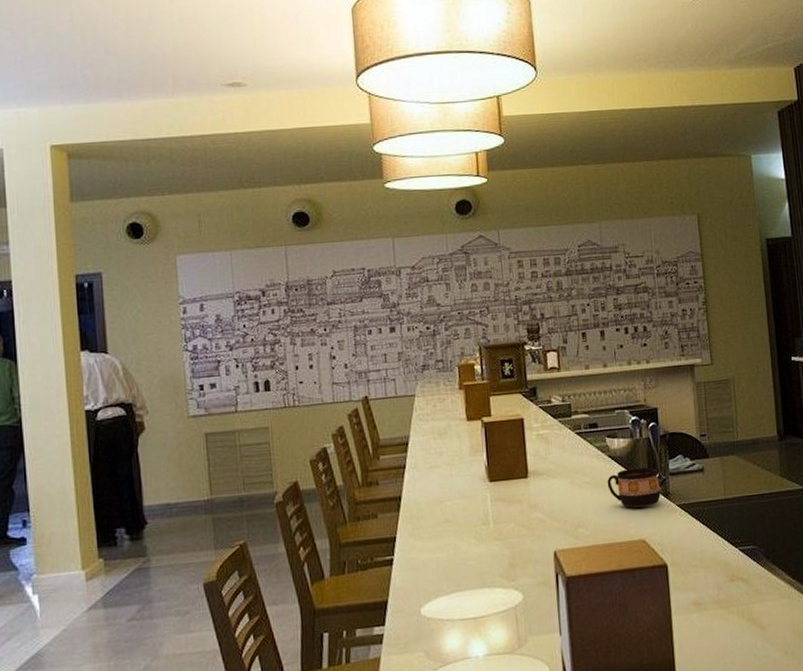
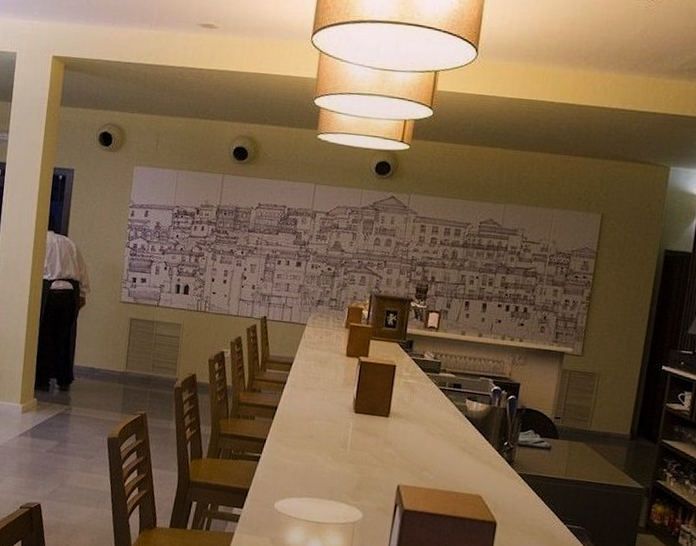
cup: present [607,467,661,508] -> none [458,430,507,468]

